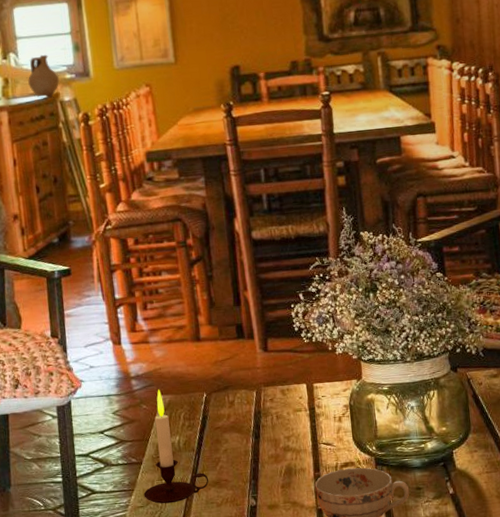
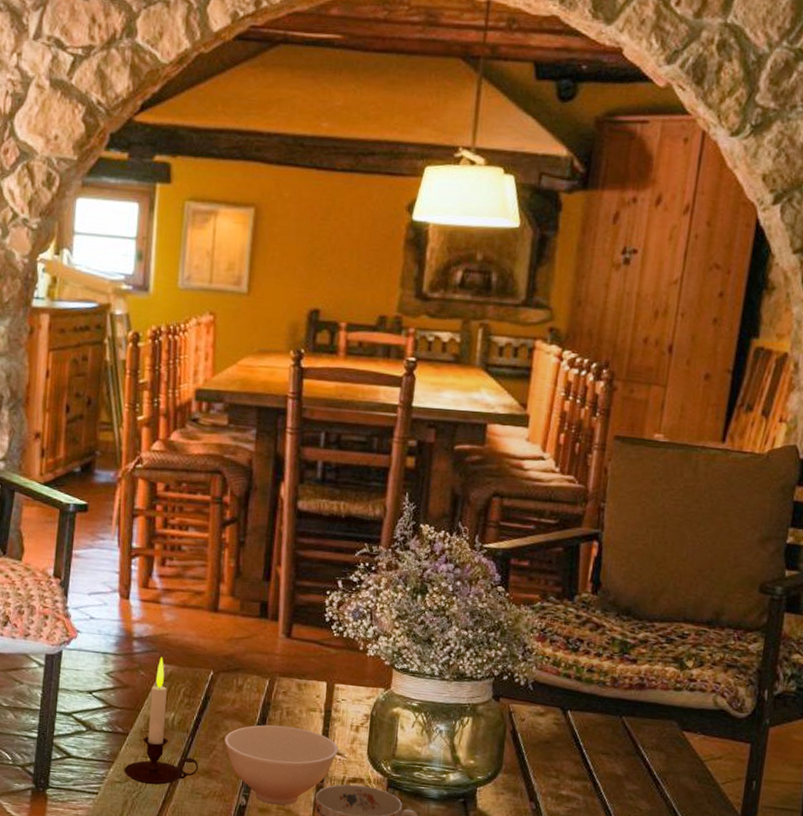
ceramic jug: present [28,54,60,99] -> none [78,257,114,308]
bowl: none [226,428,328,500] -> present [224,725,339,806]

